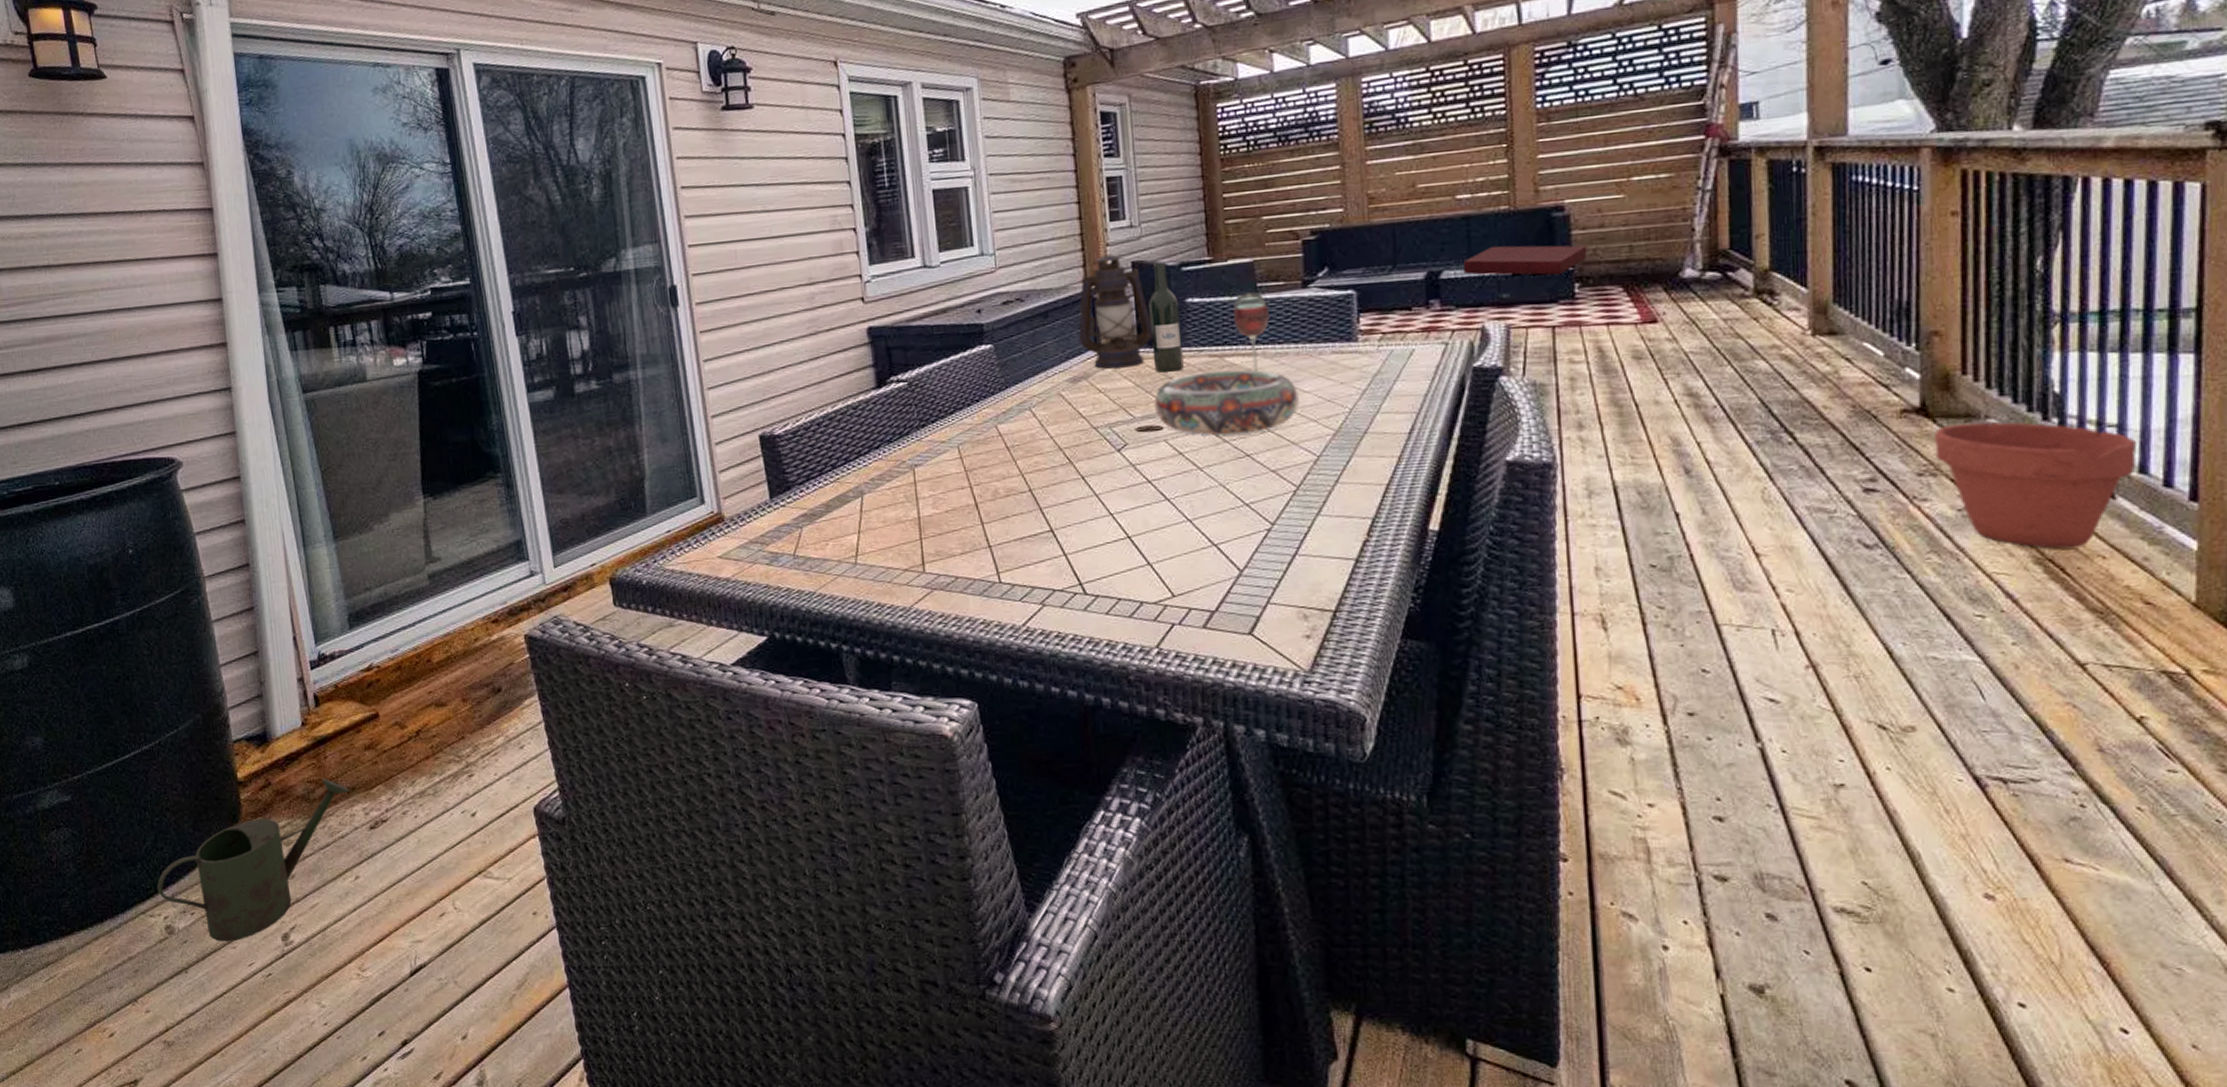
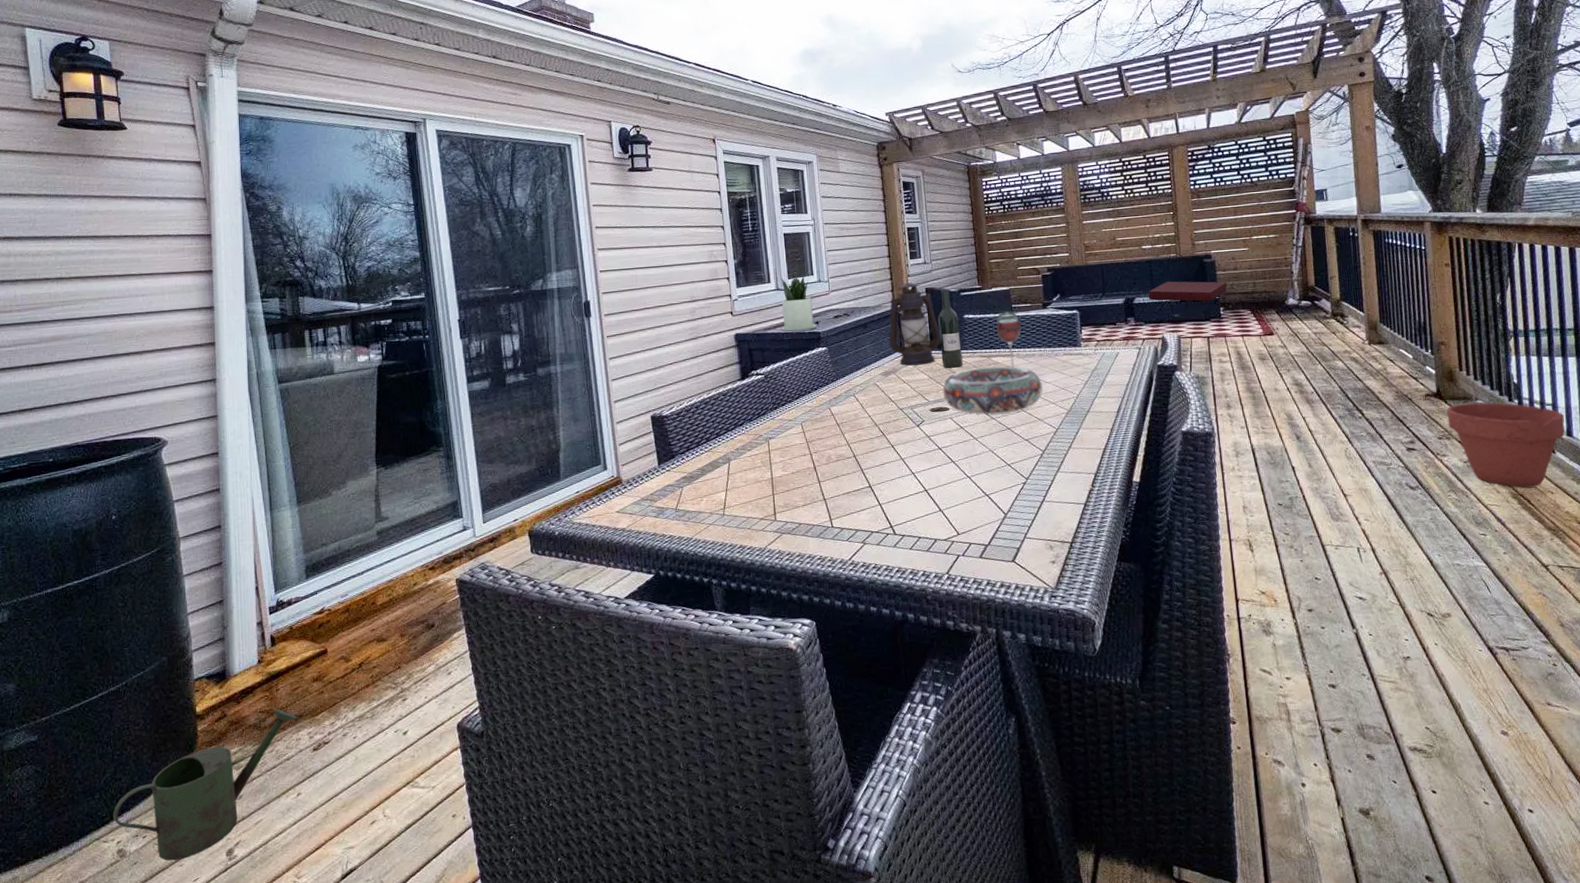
planter: none [928,248,979,325] -> present [780,276,817,332]

